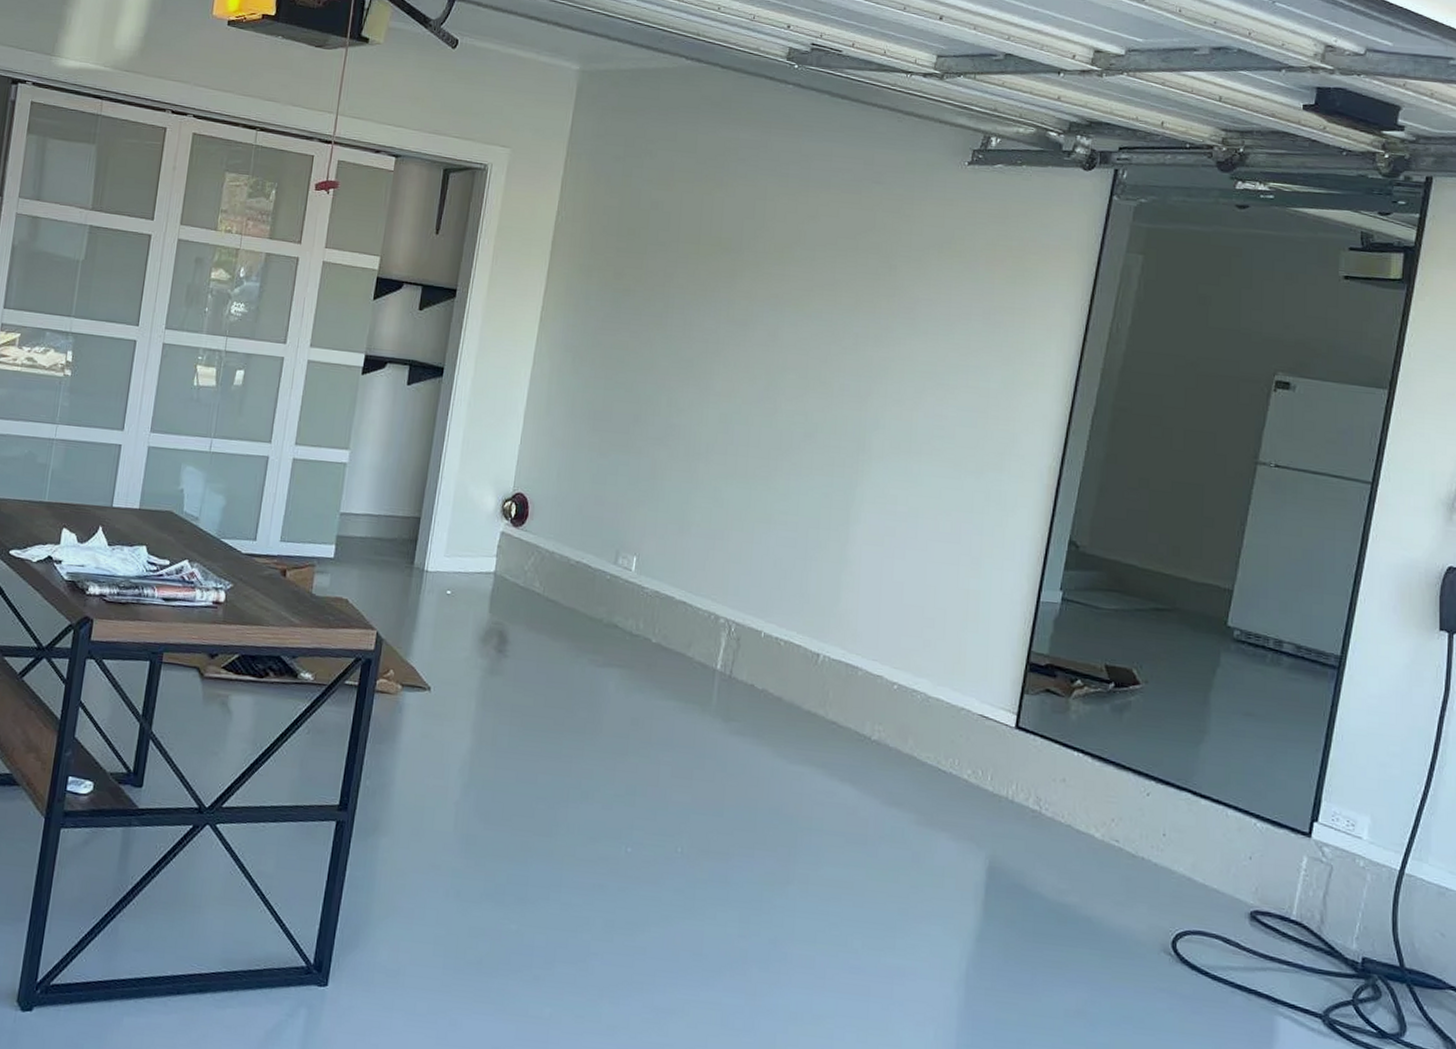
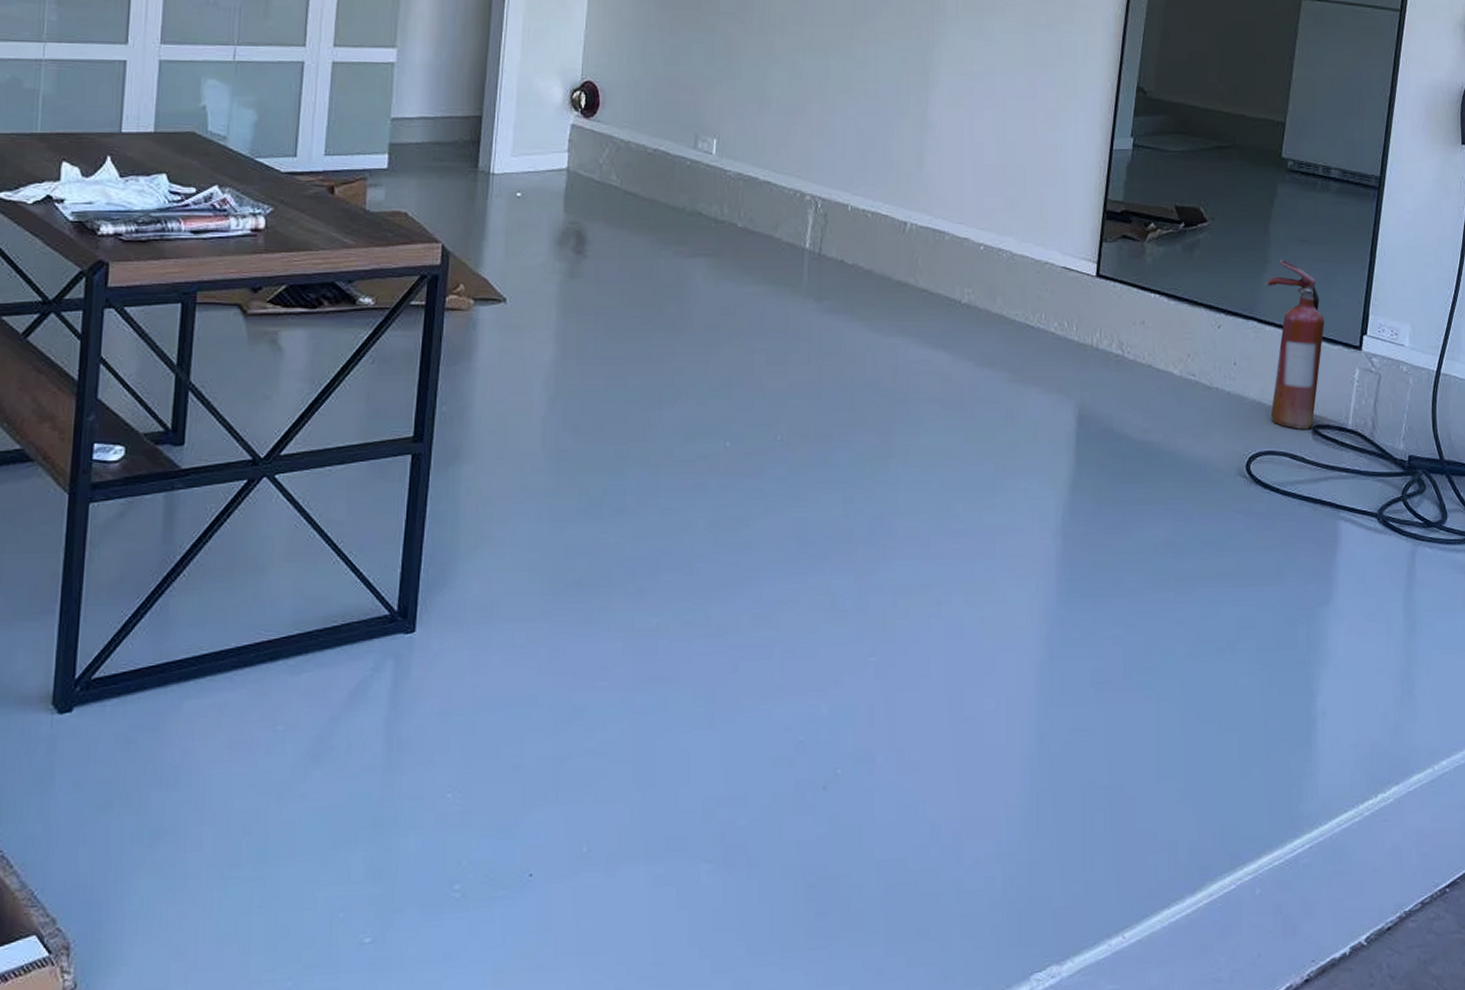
fire extinguisher: none [1201,731,1270,914] -> present [1264,259,1325,429]

